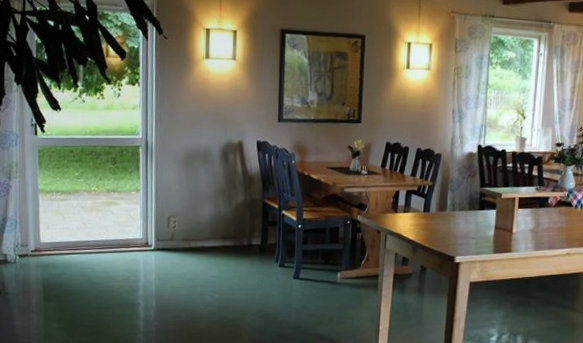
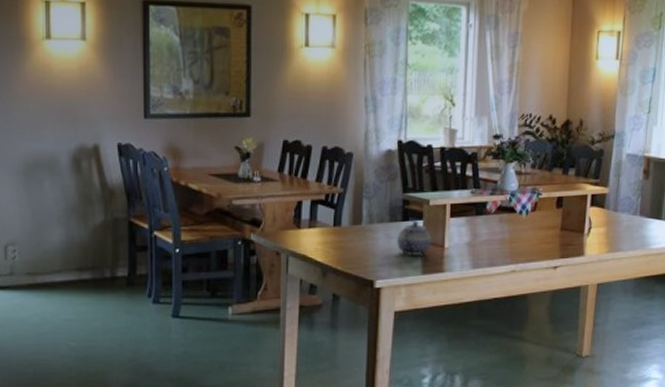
teapot: none [473,210,502,238] -> present [396,220,431,255]

